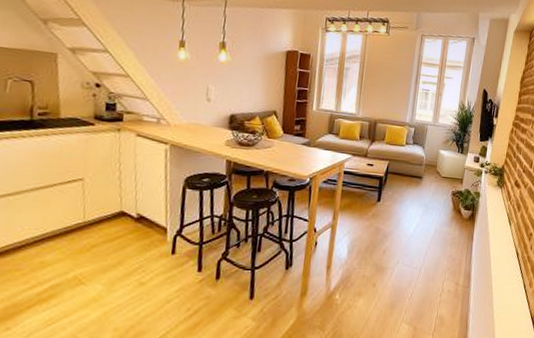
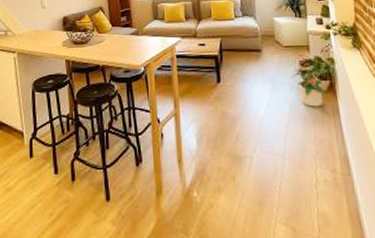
potted plant: none [442,196,467,232] -> present [291,66,326,107]

